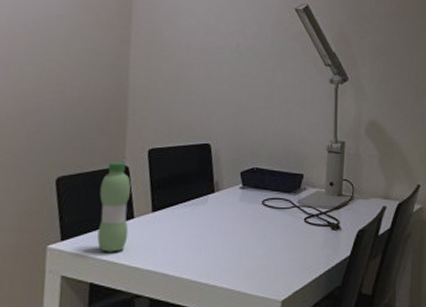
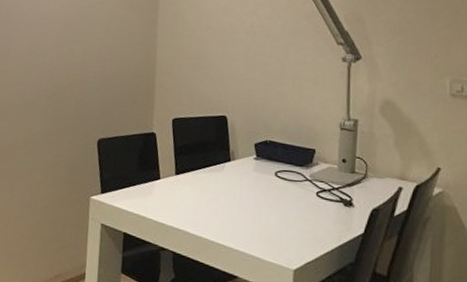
water bottle: present [97,161,131,252] -> none [130,128,157,208]

